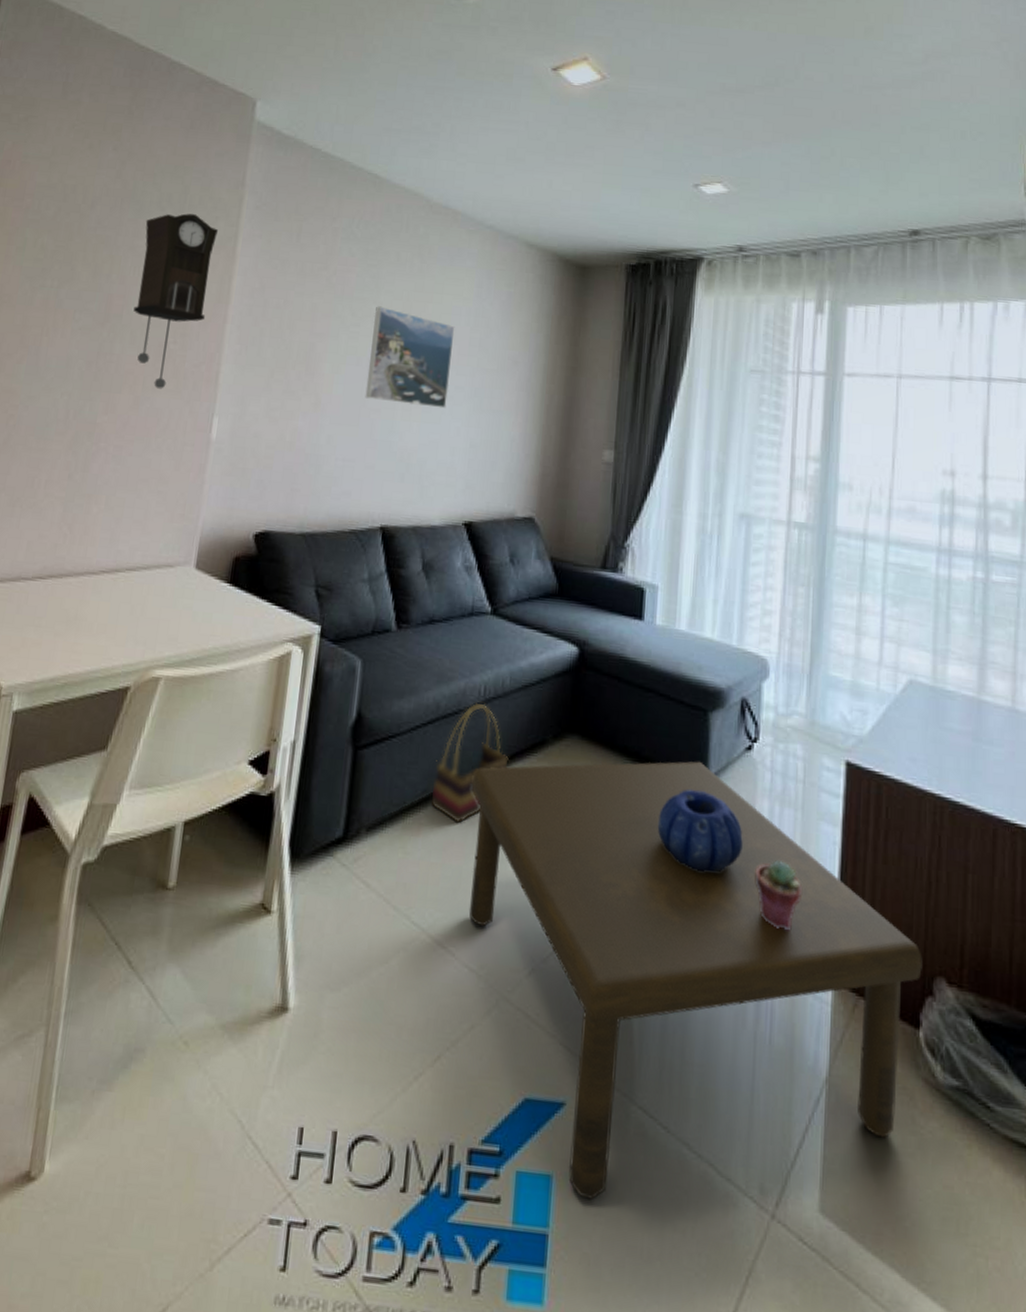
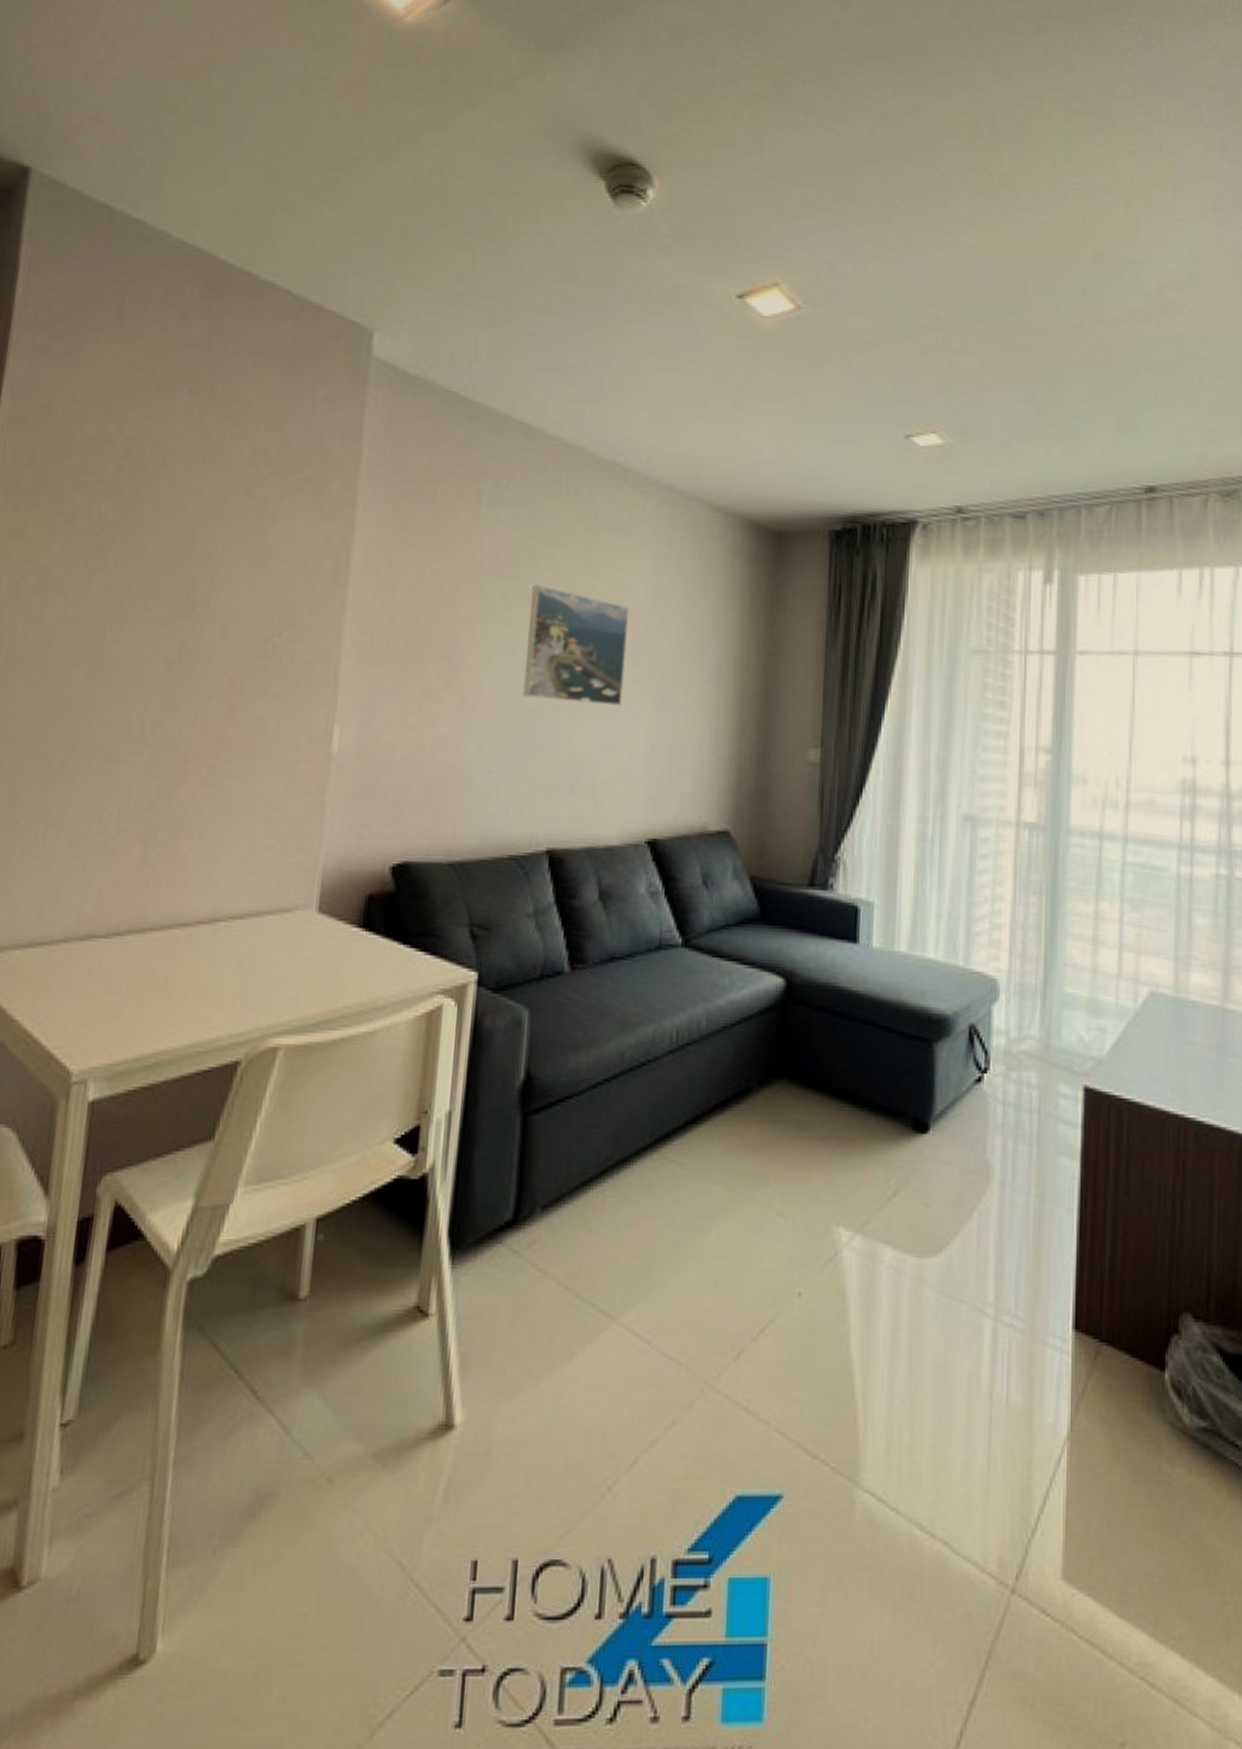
pendulum clock: present [133,213,219,389] -> none [224,473,331,693]
basket: present [431,702,509,824] -> none [617,1050,707,1193]
coffee table: present [469,761,922,1200] -> none [664,1099,1167,1598]
decorative bowl: present [657,790,743,873] -> none [879,1132,974,1222]
potted succulent: present [755,860,802,931] -> none [987,1202,1038,1279]

